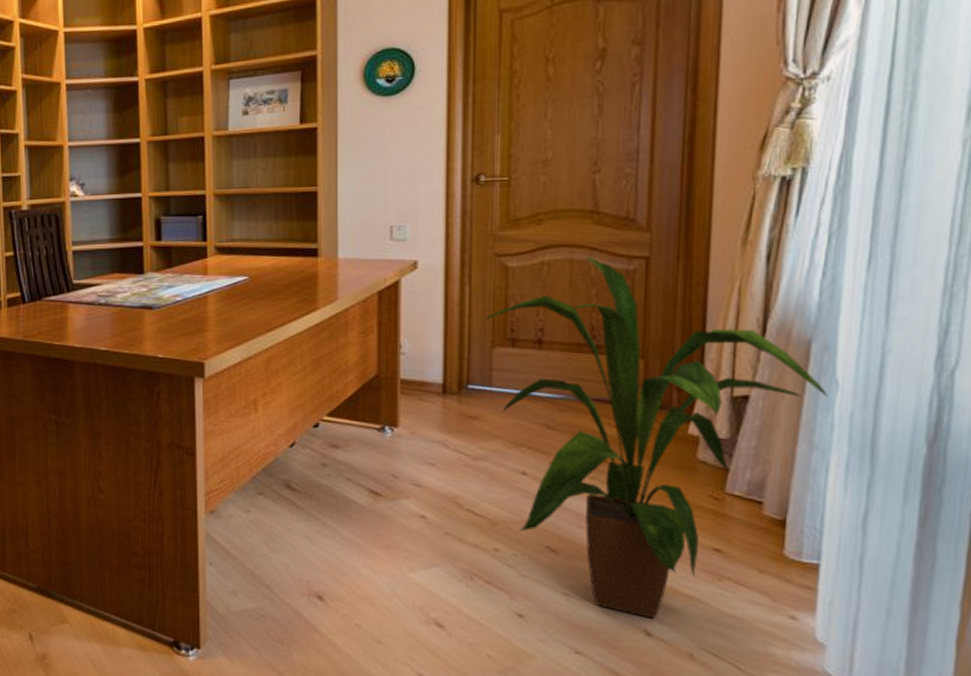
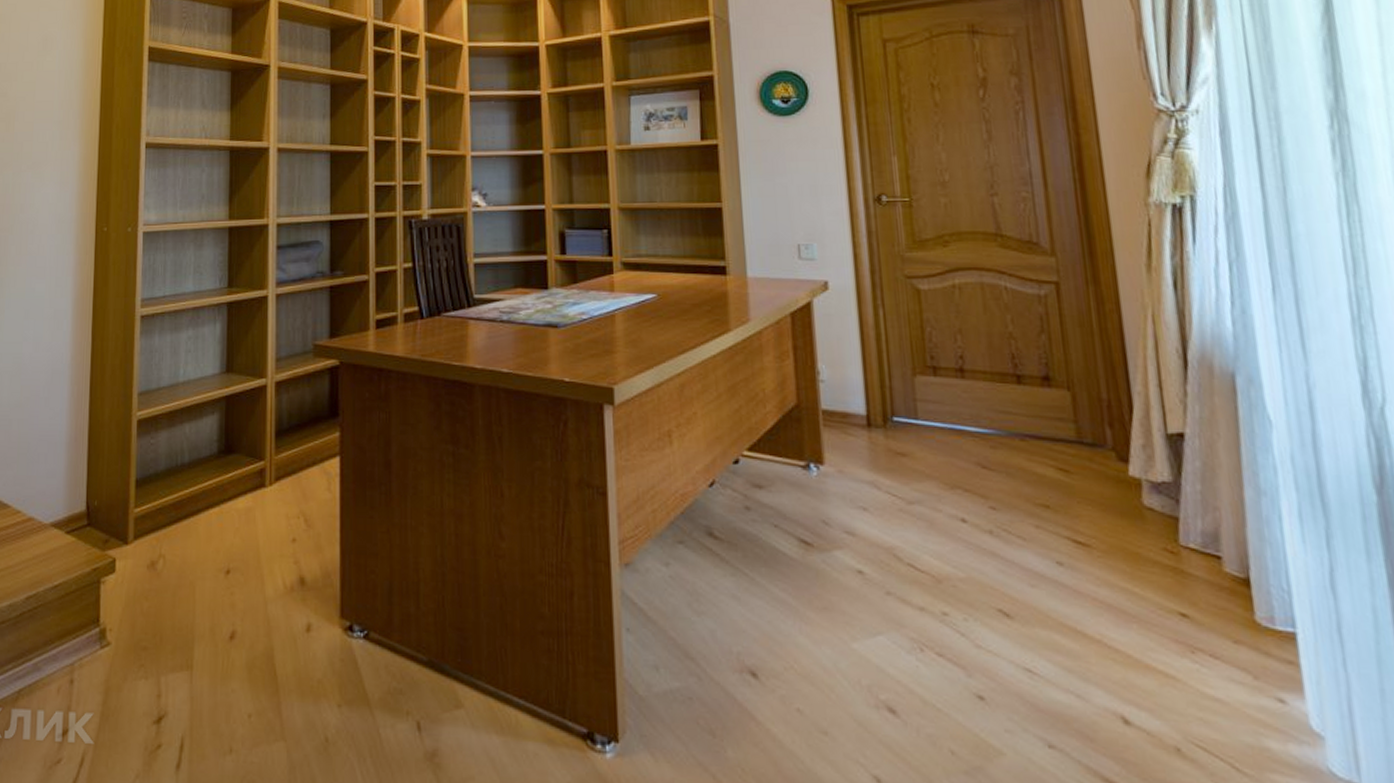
house plant: present [485,257,828,619] -> none [902,281,1264,702]

